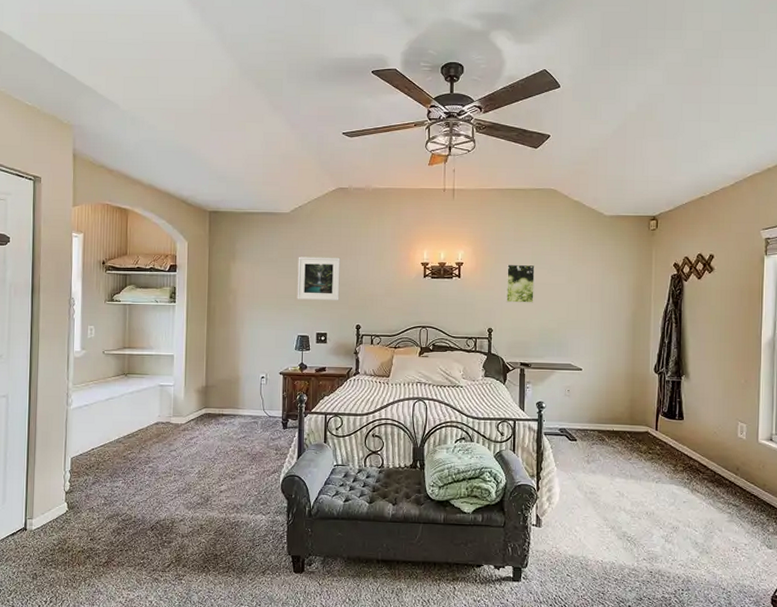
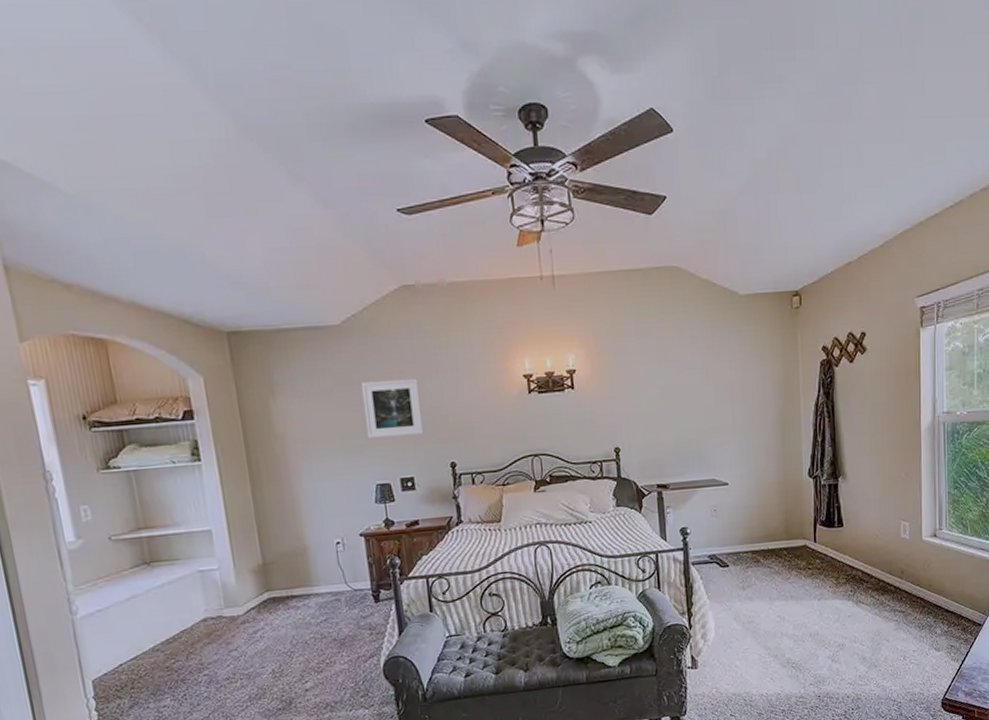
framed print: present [506,264,535,303] -> none [630,364,666,414]

